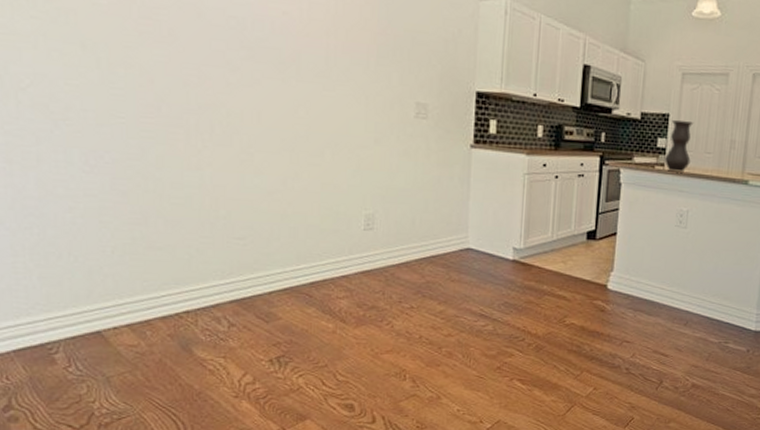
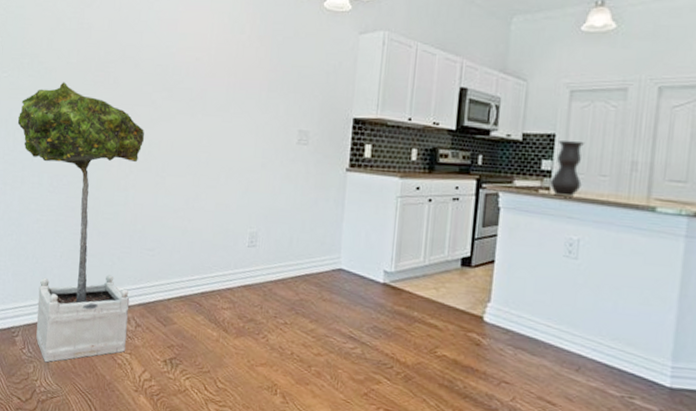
potted tree: none [19,29,221,380] -> present [17,82,145,363]

